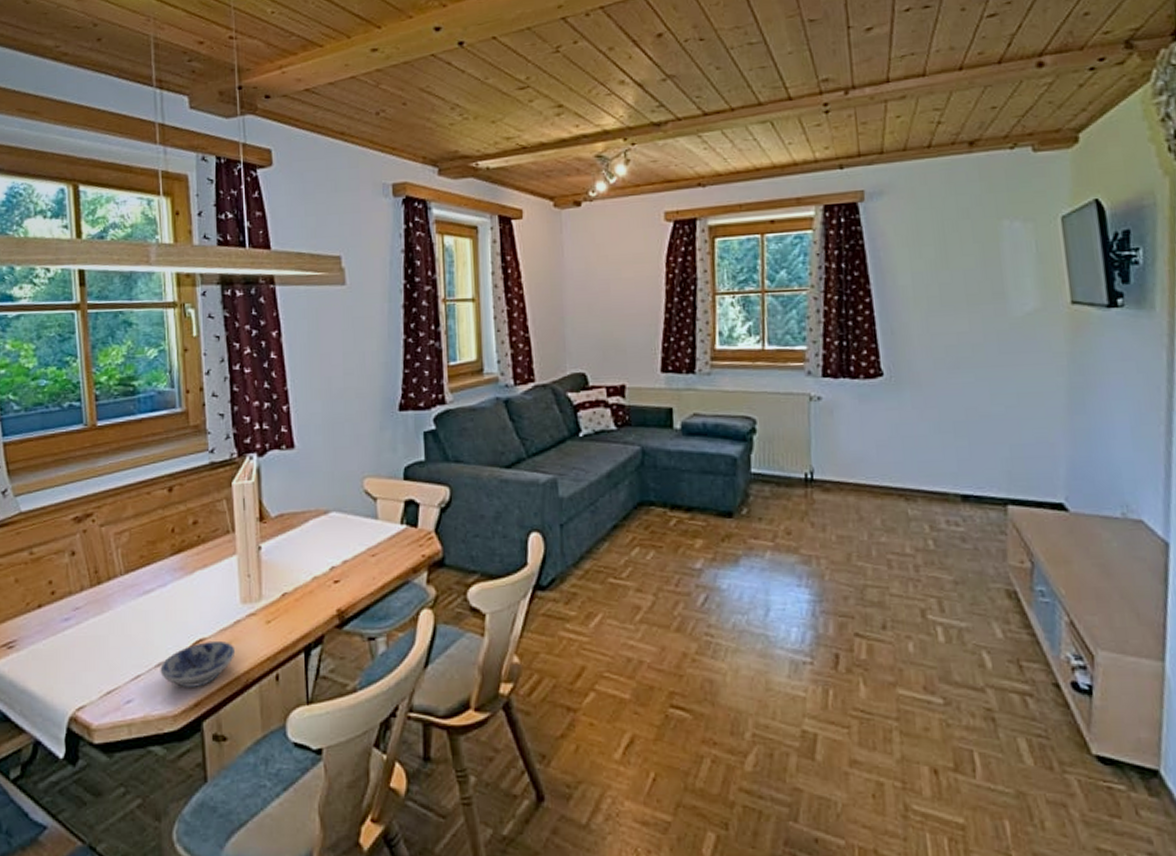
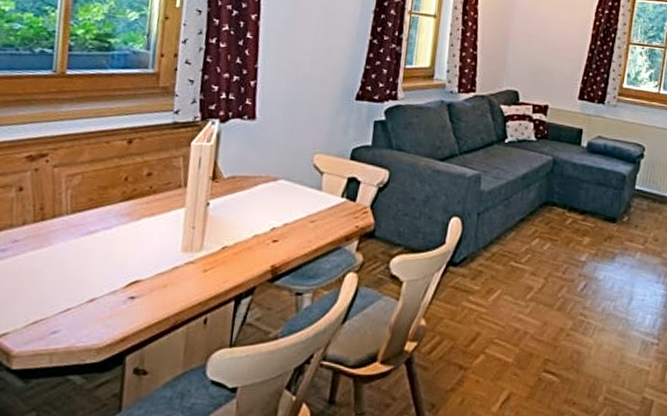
bowl: present [160,640,236,687] -> none [91,283,170,324]

